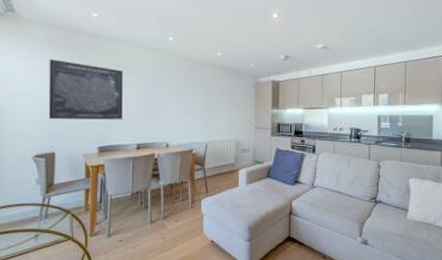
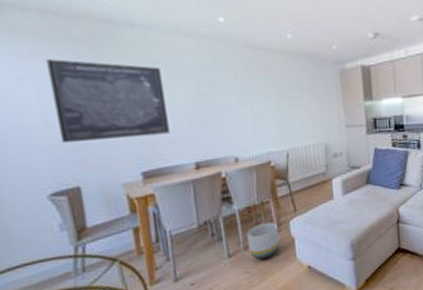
planter: none [167,199,192,229] -> present [247,222,280,260]

